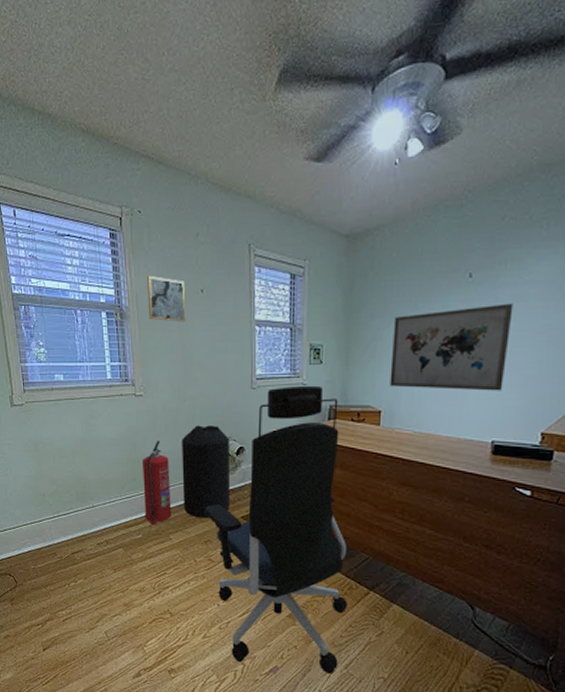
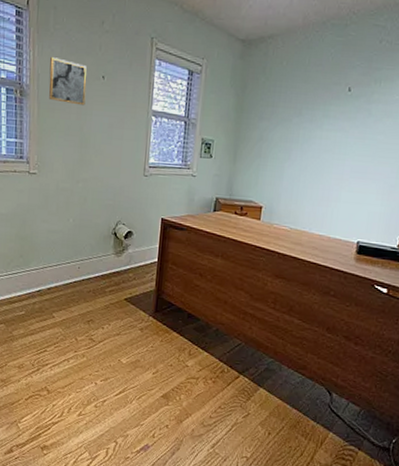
fire extinguisher: present [141,441,172,525] -> none [29,219,58,302]
trash can: present [181,425,231,519] -> none [69,207,119,299]
office chair: present [203,385,347,675] -> none [88,176,224,453]
wall art: present [390,303,513,391] -> none [271,118,384,197]

